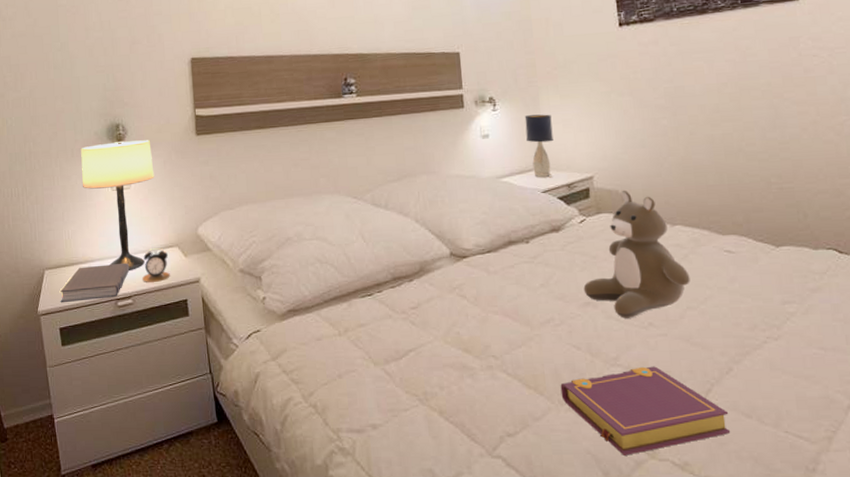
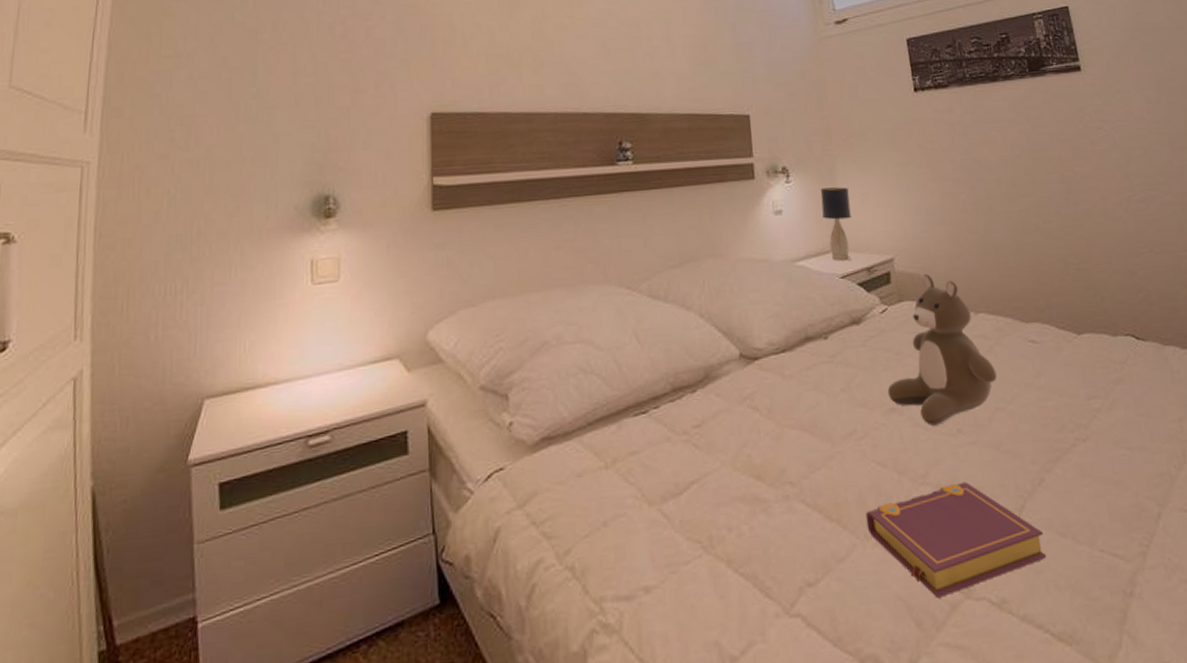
book: present [60,262,130,303] -> none [225,383,330,446]
table lamp: present [81,140,155,272] -> none [270,216,373,396]
alarm clock: present [142,248,170,282] -> none [347,361,386,410]

